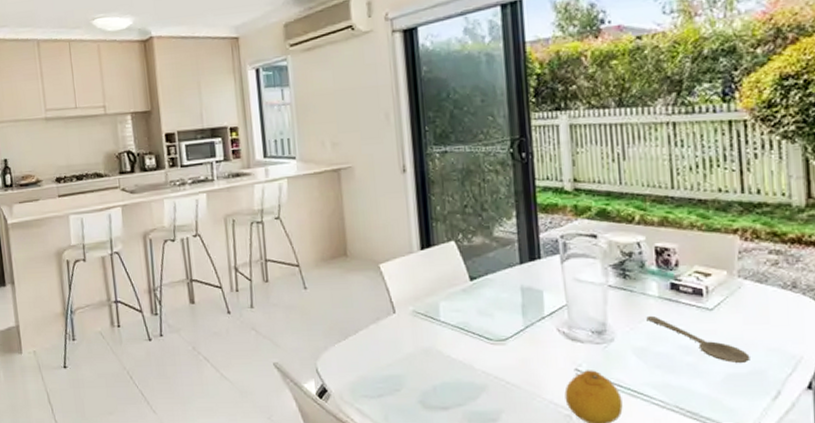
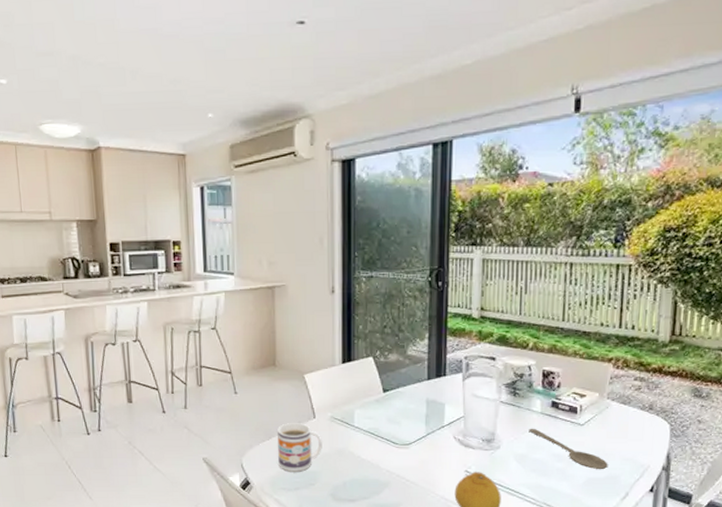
mug: none [354,319,406,376] -> present [278,423,322,472]

